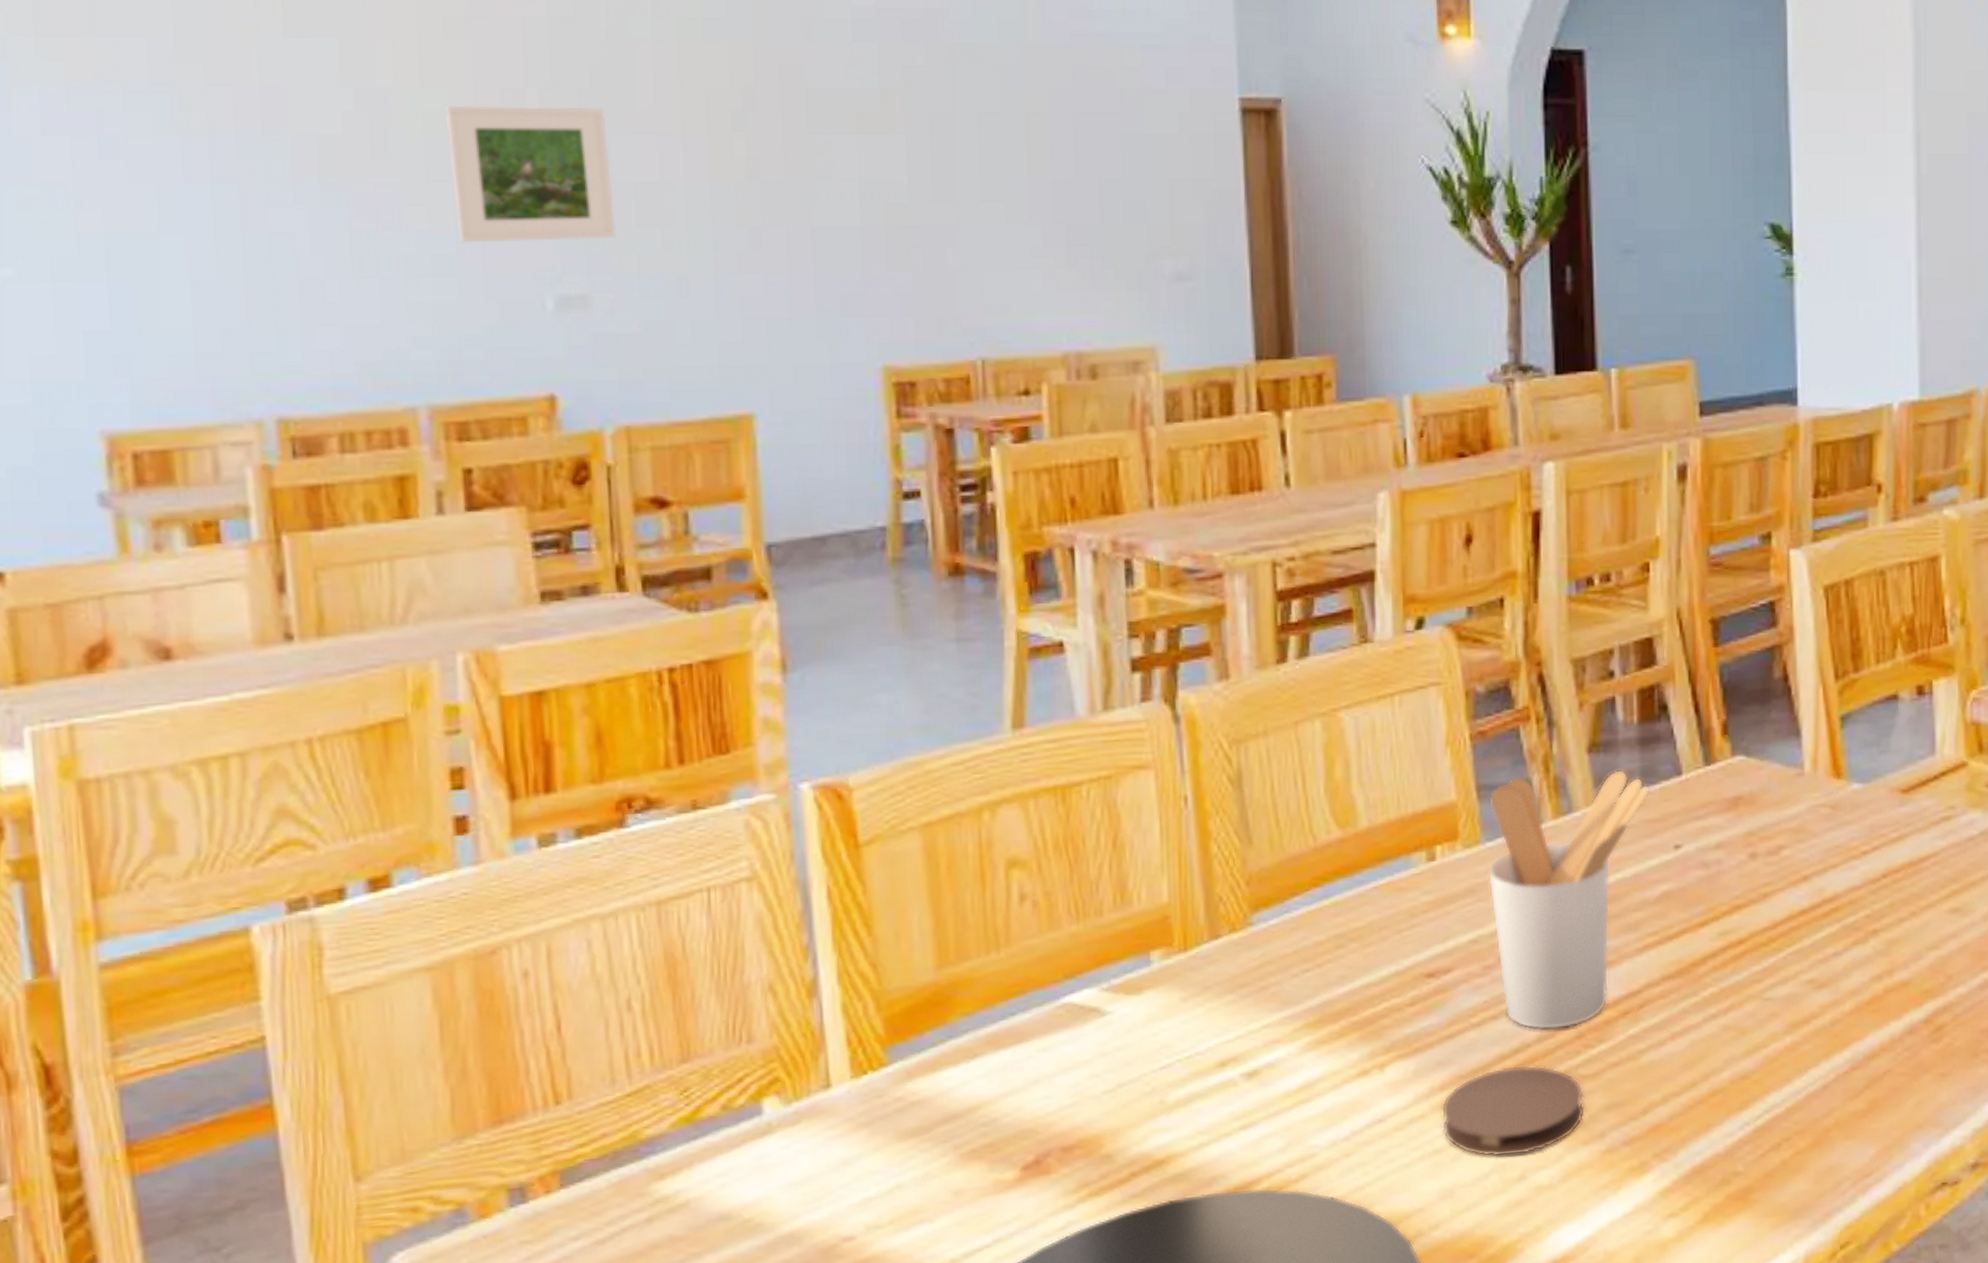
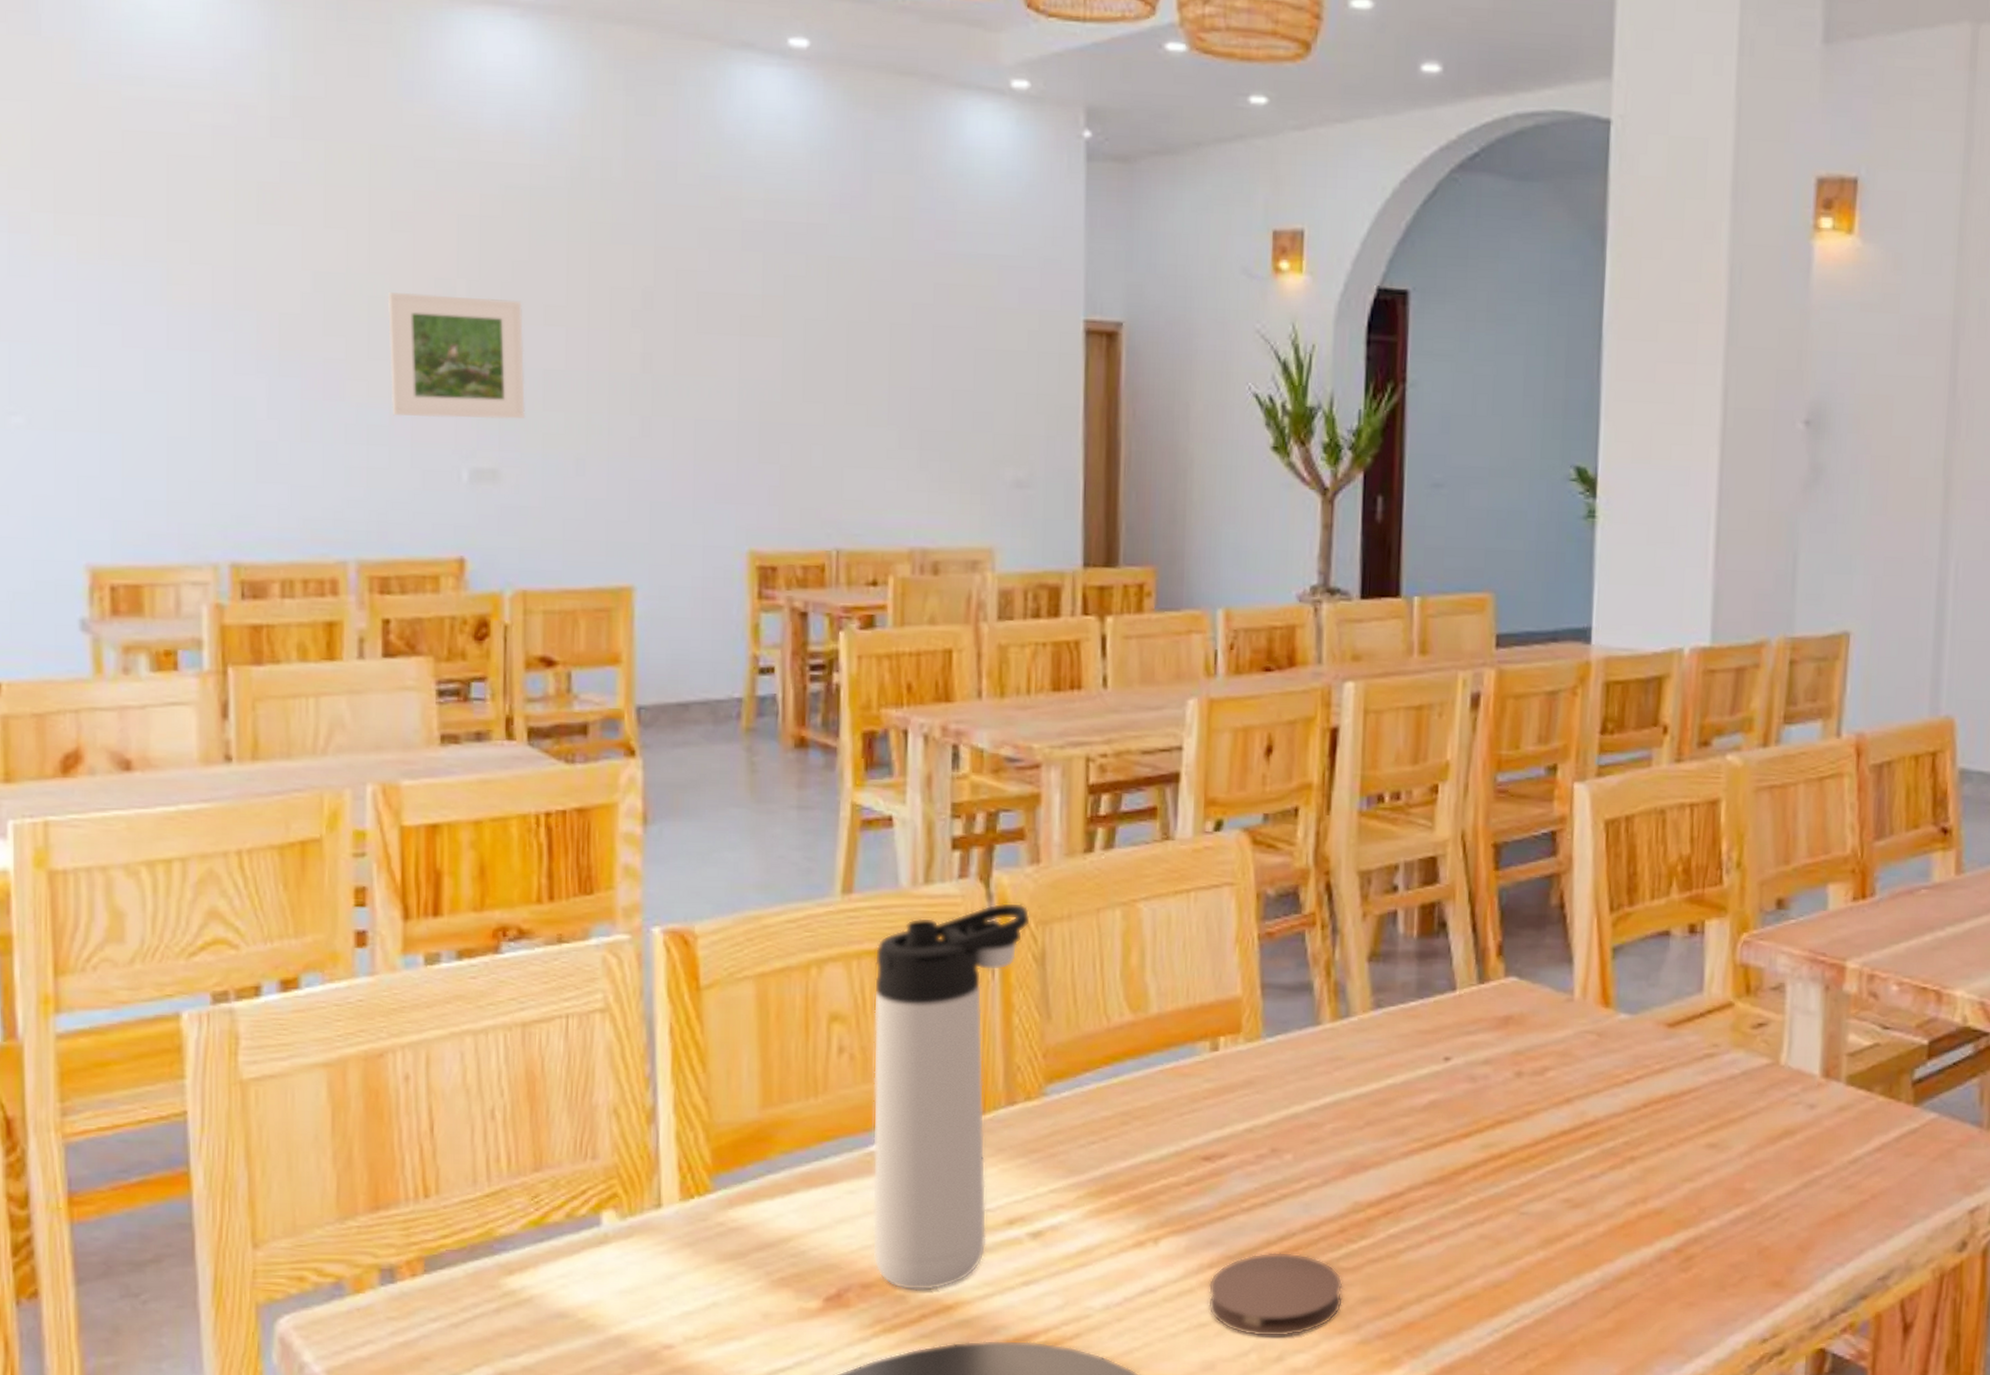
thermos bottle: none [1054,722,1222,1149] -> present [872,902,1030,1291]
utensil holder: present [1487,770,1650,1031] -> none [1266,978,1425,1222]

